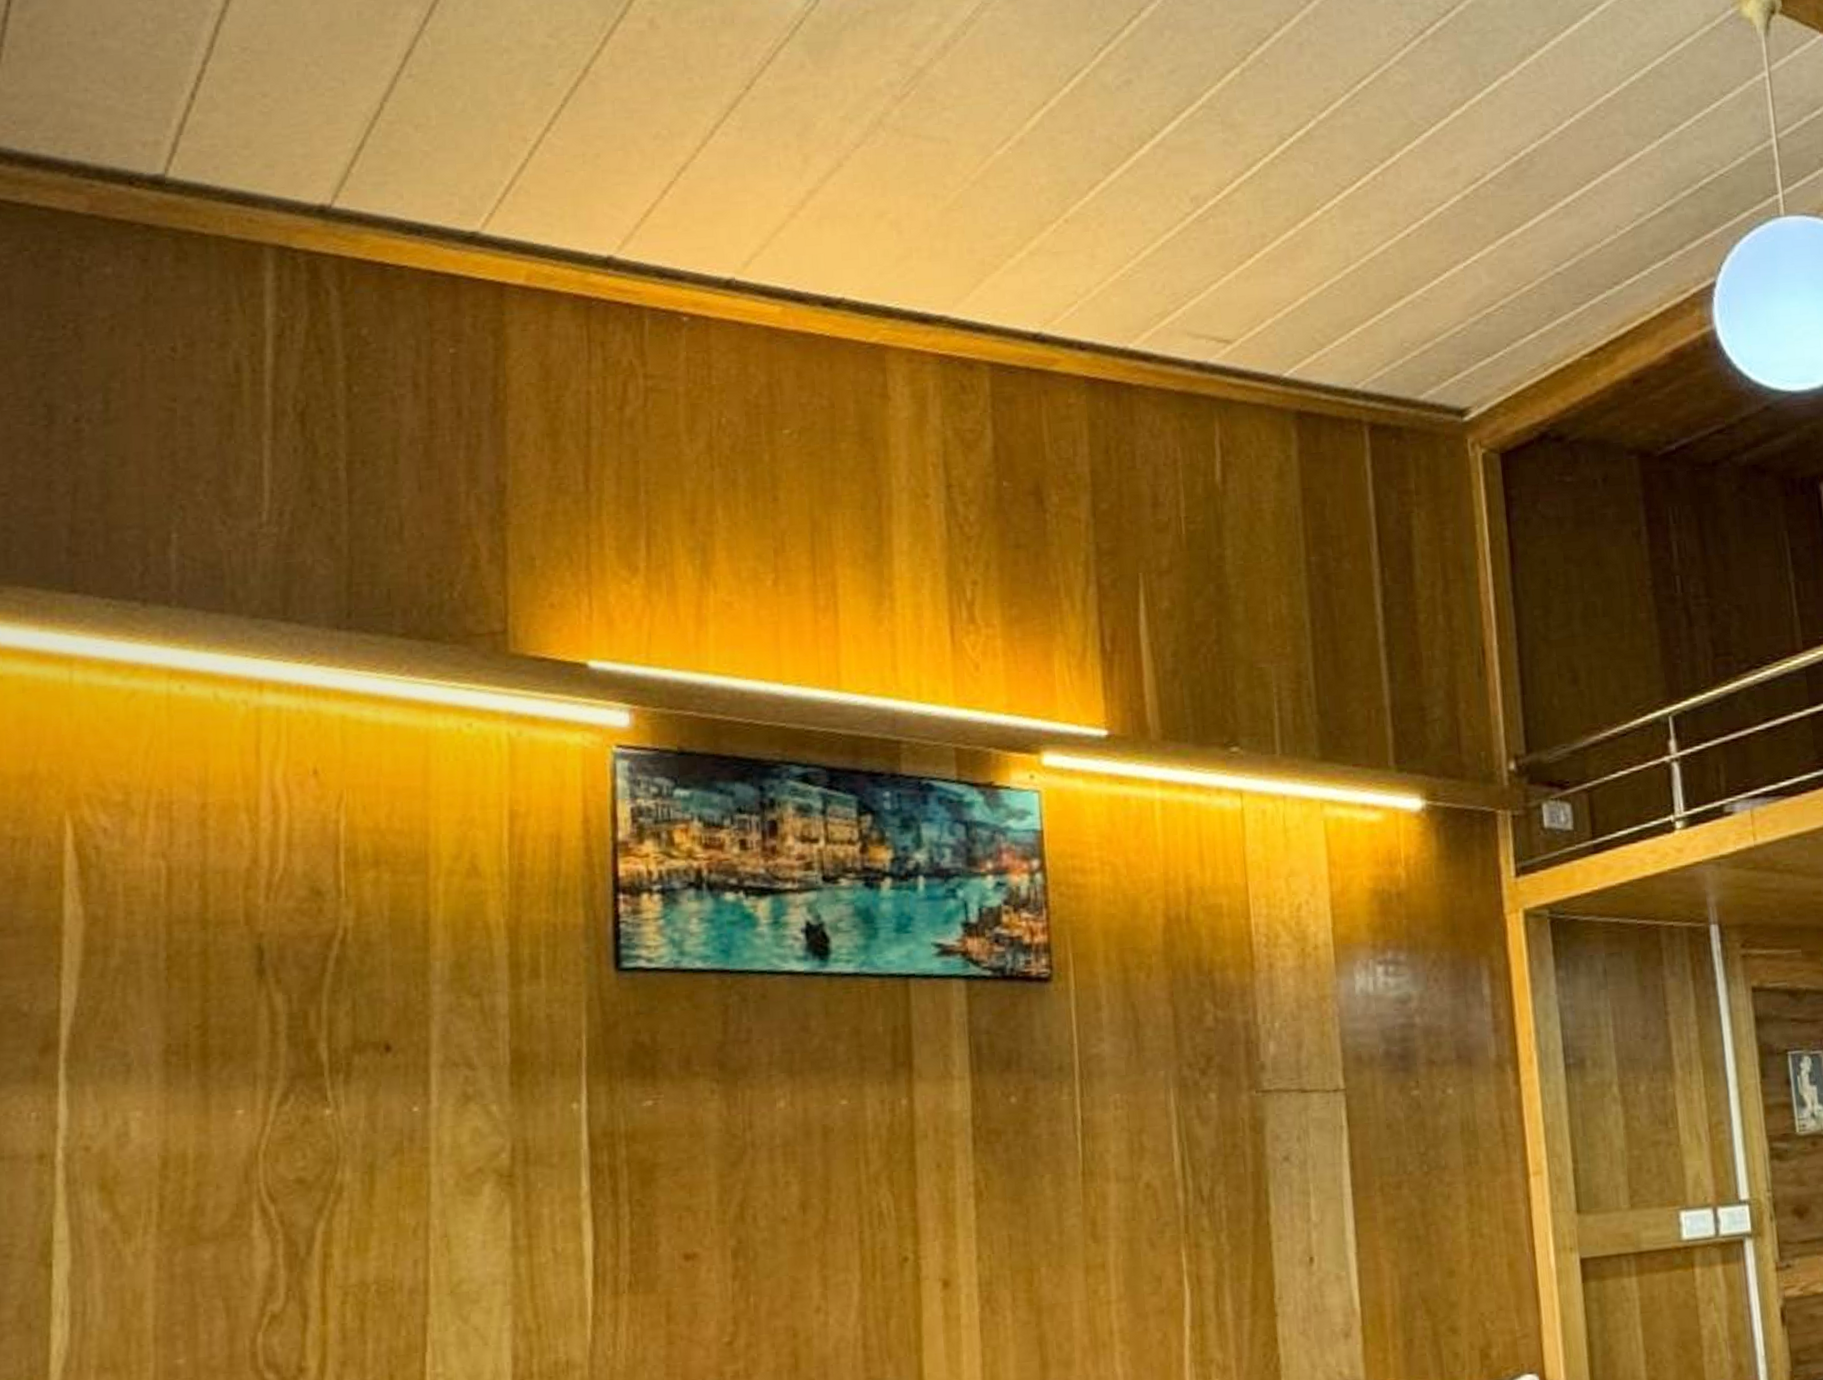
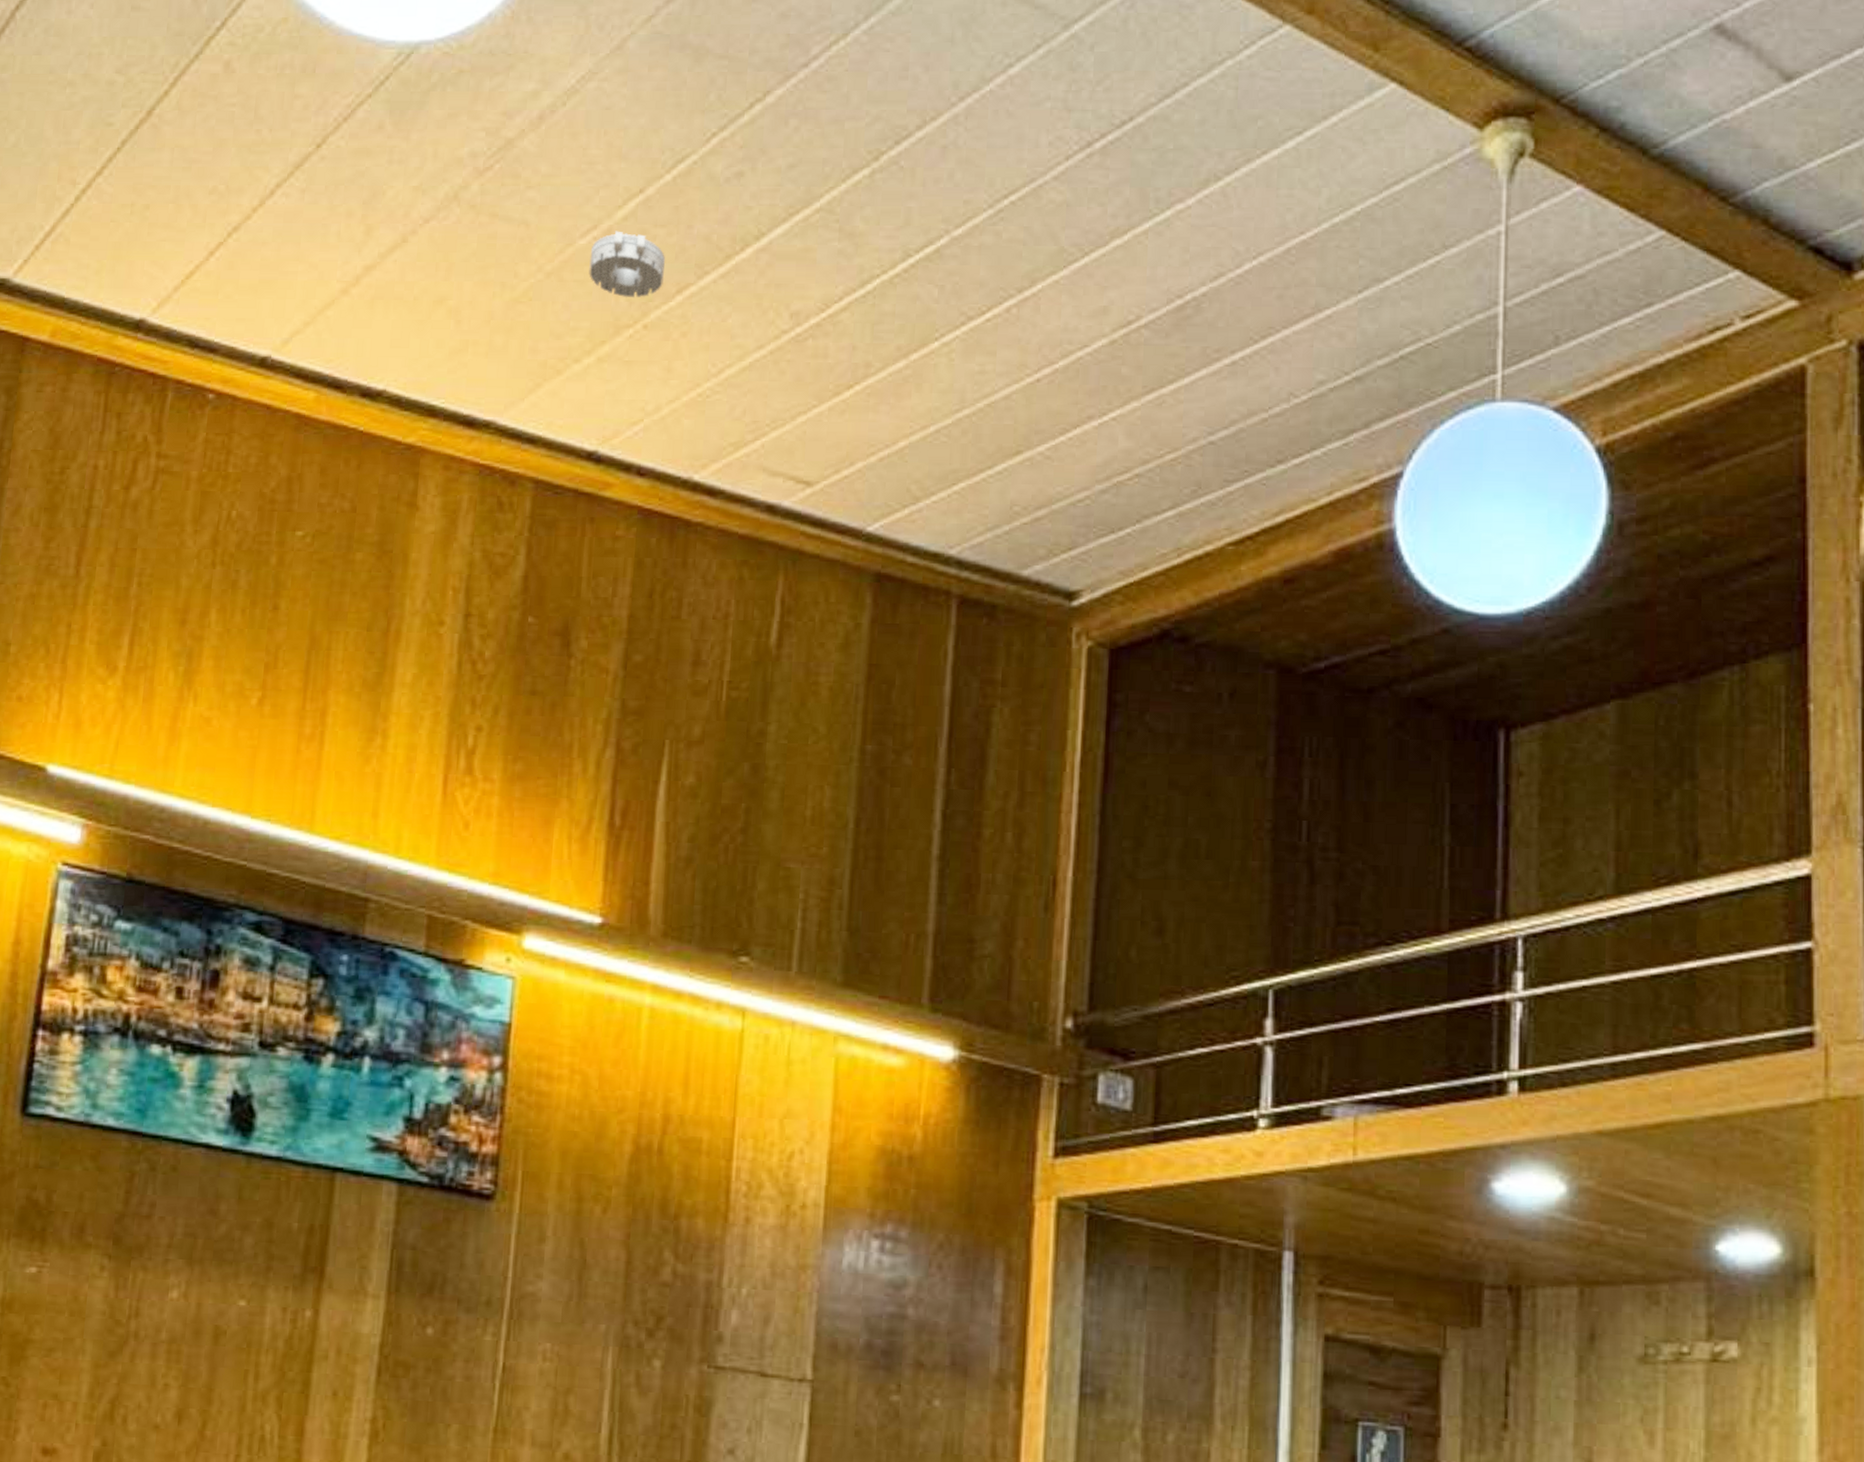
smoke detector: none [1008,140,1076,198] -> present [589,231,665,298]

